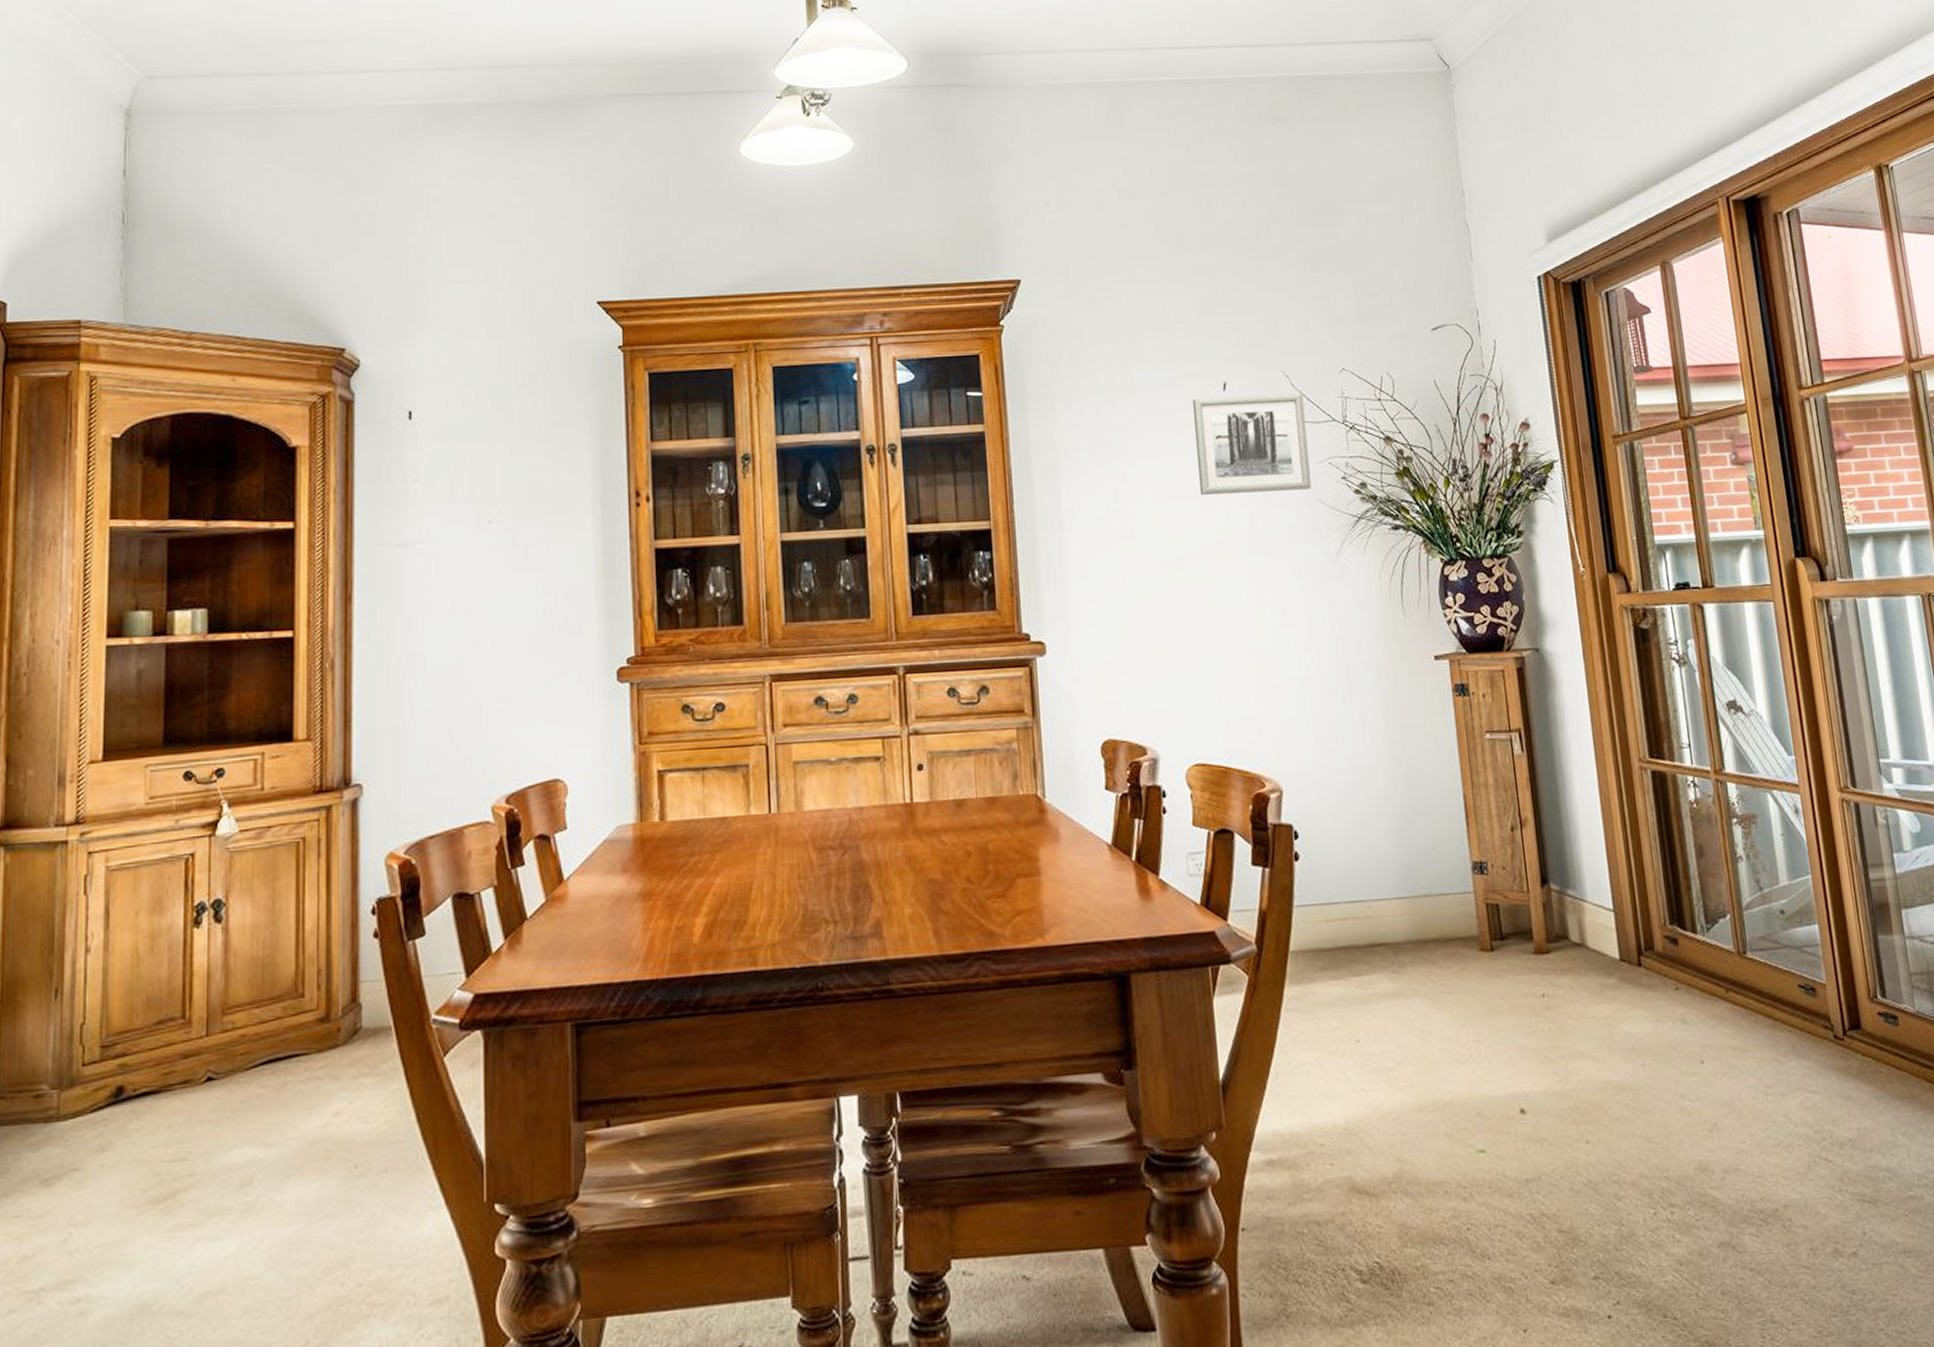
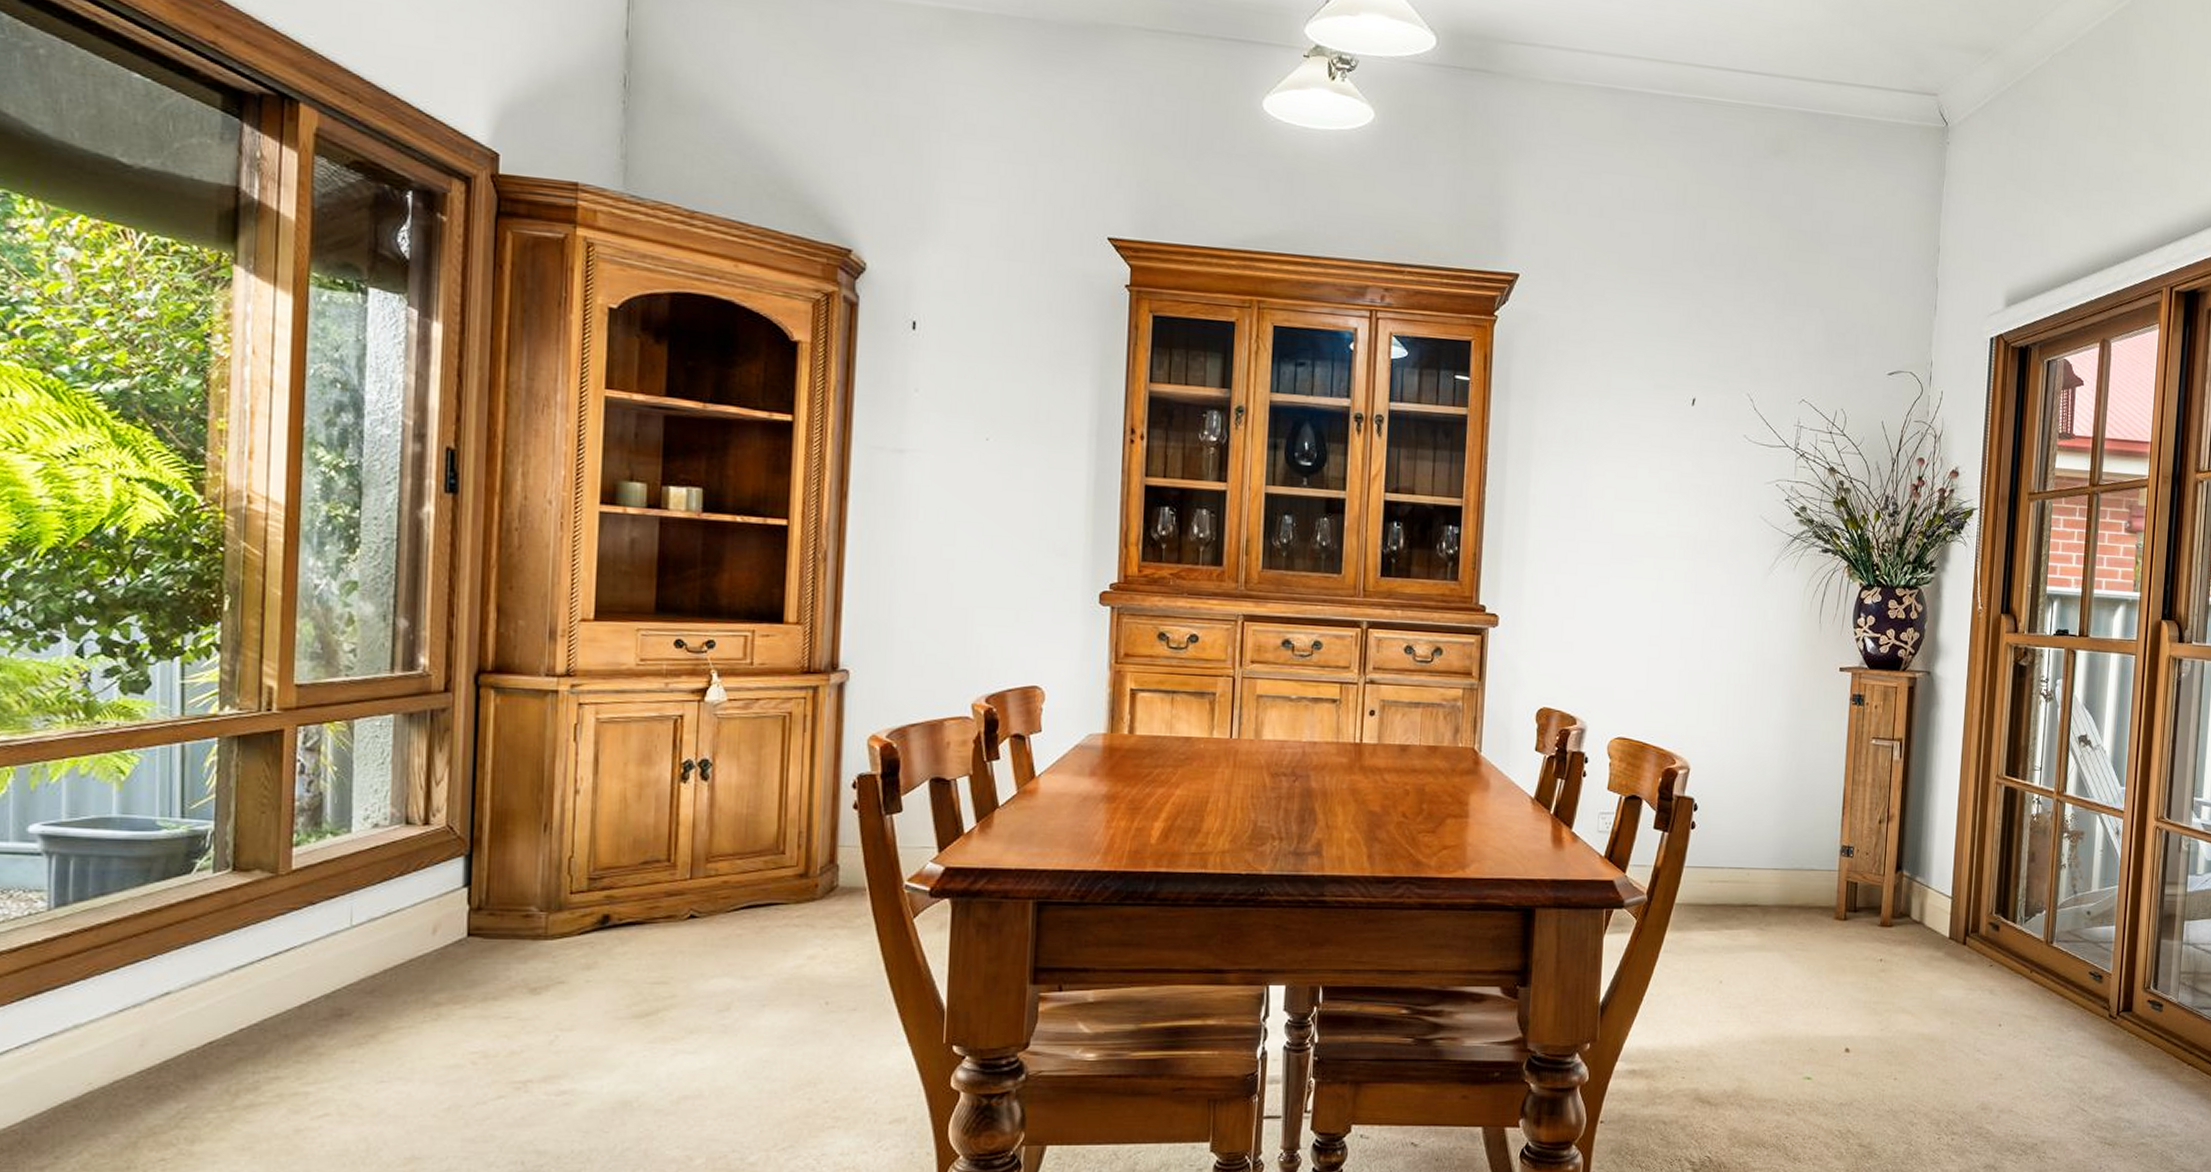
wall art: present [1193,394,1312,495] -> none [1657,409,1763,507]

